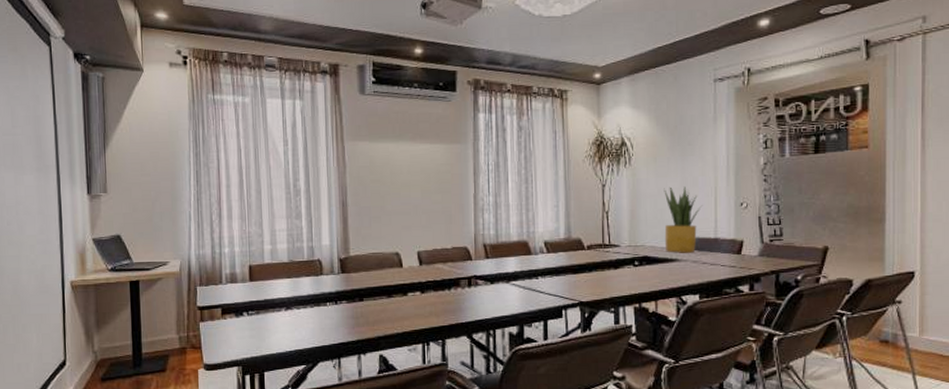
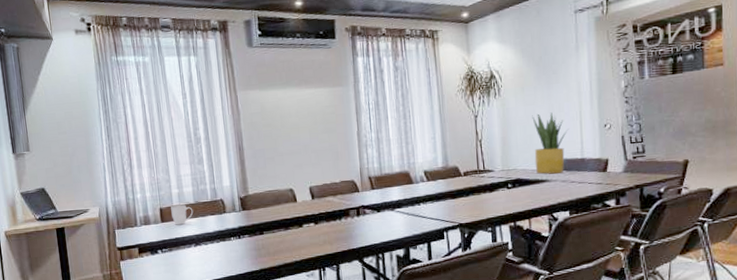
mug: none [262,263,287,285] -> present [171,204,194,225]

